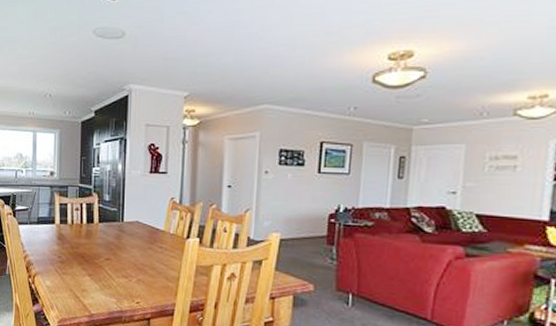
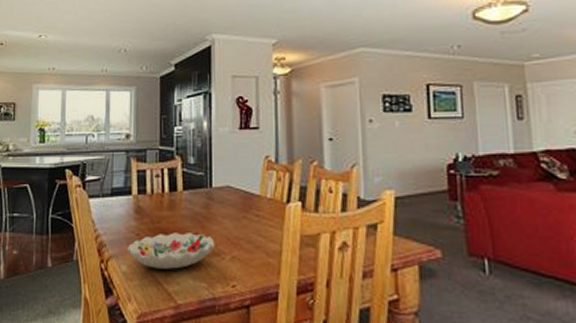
decorative bowl: none [51,257,124,287] -> present [128,233,215,269]

